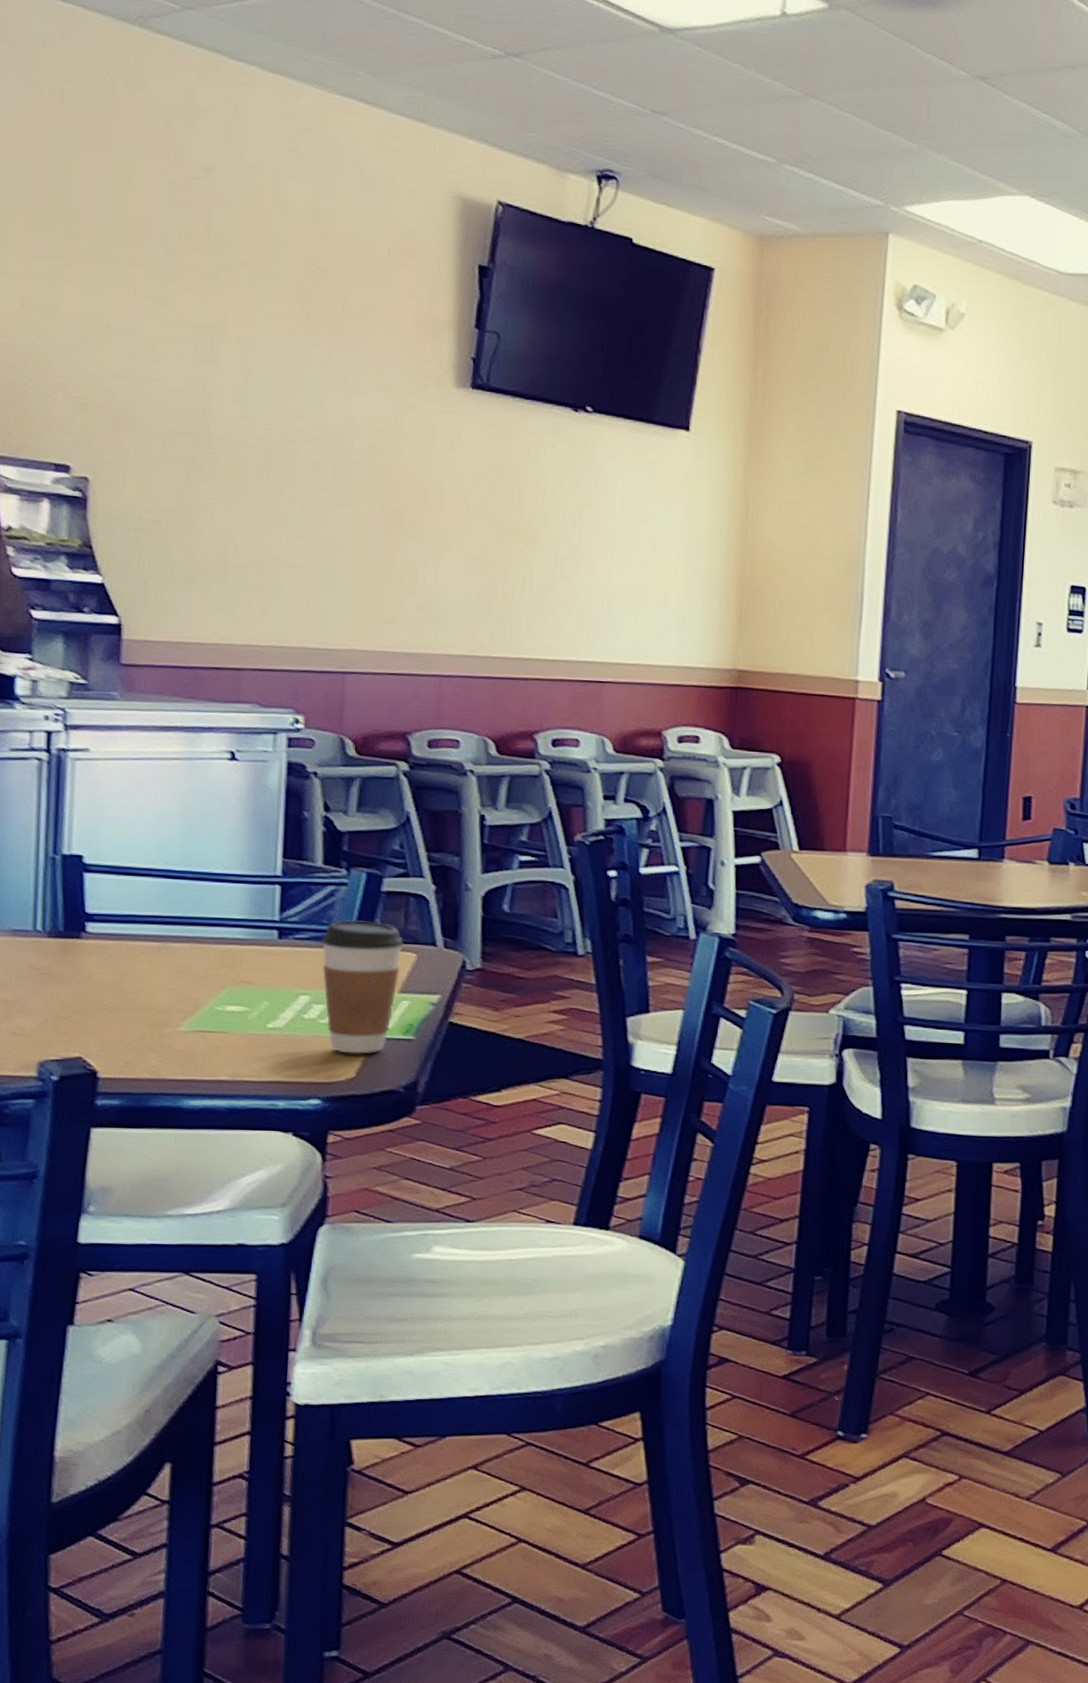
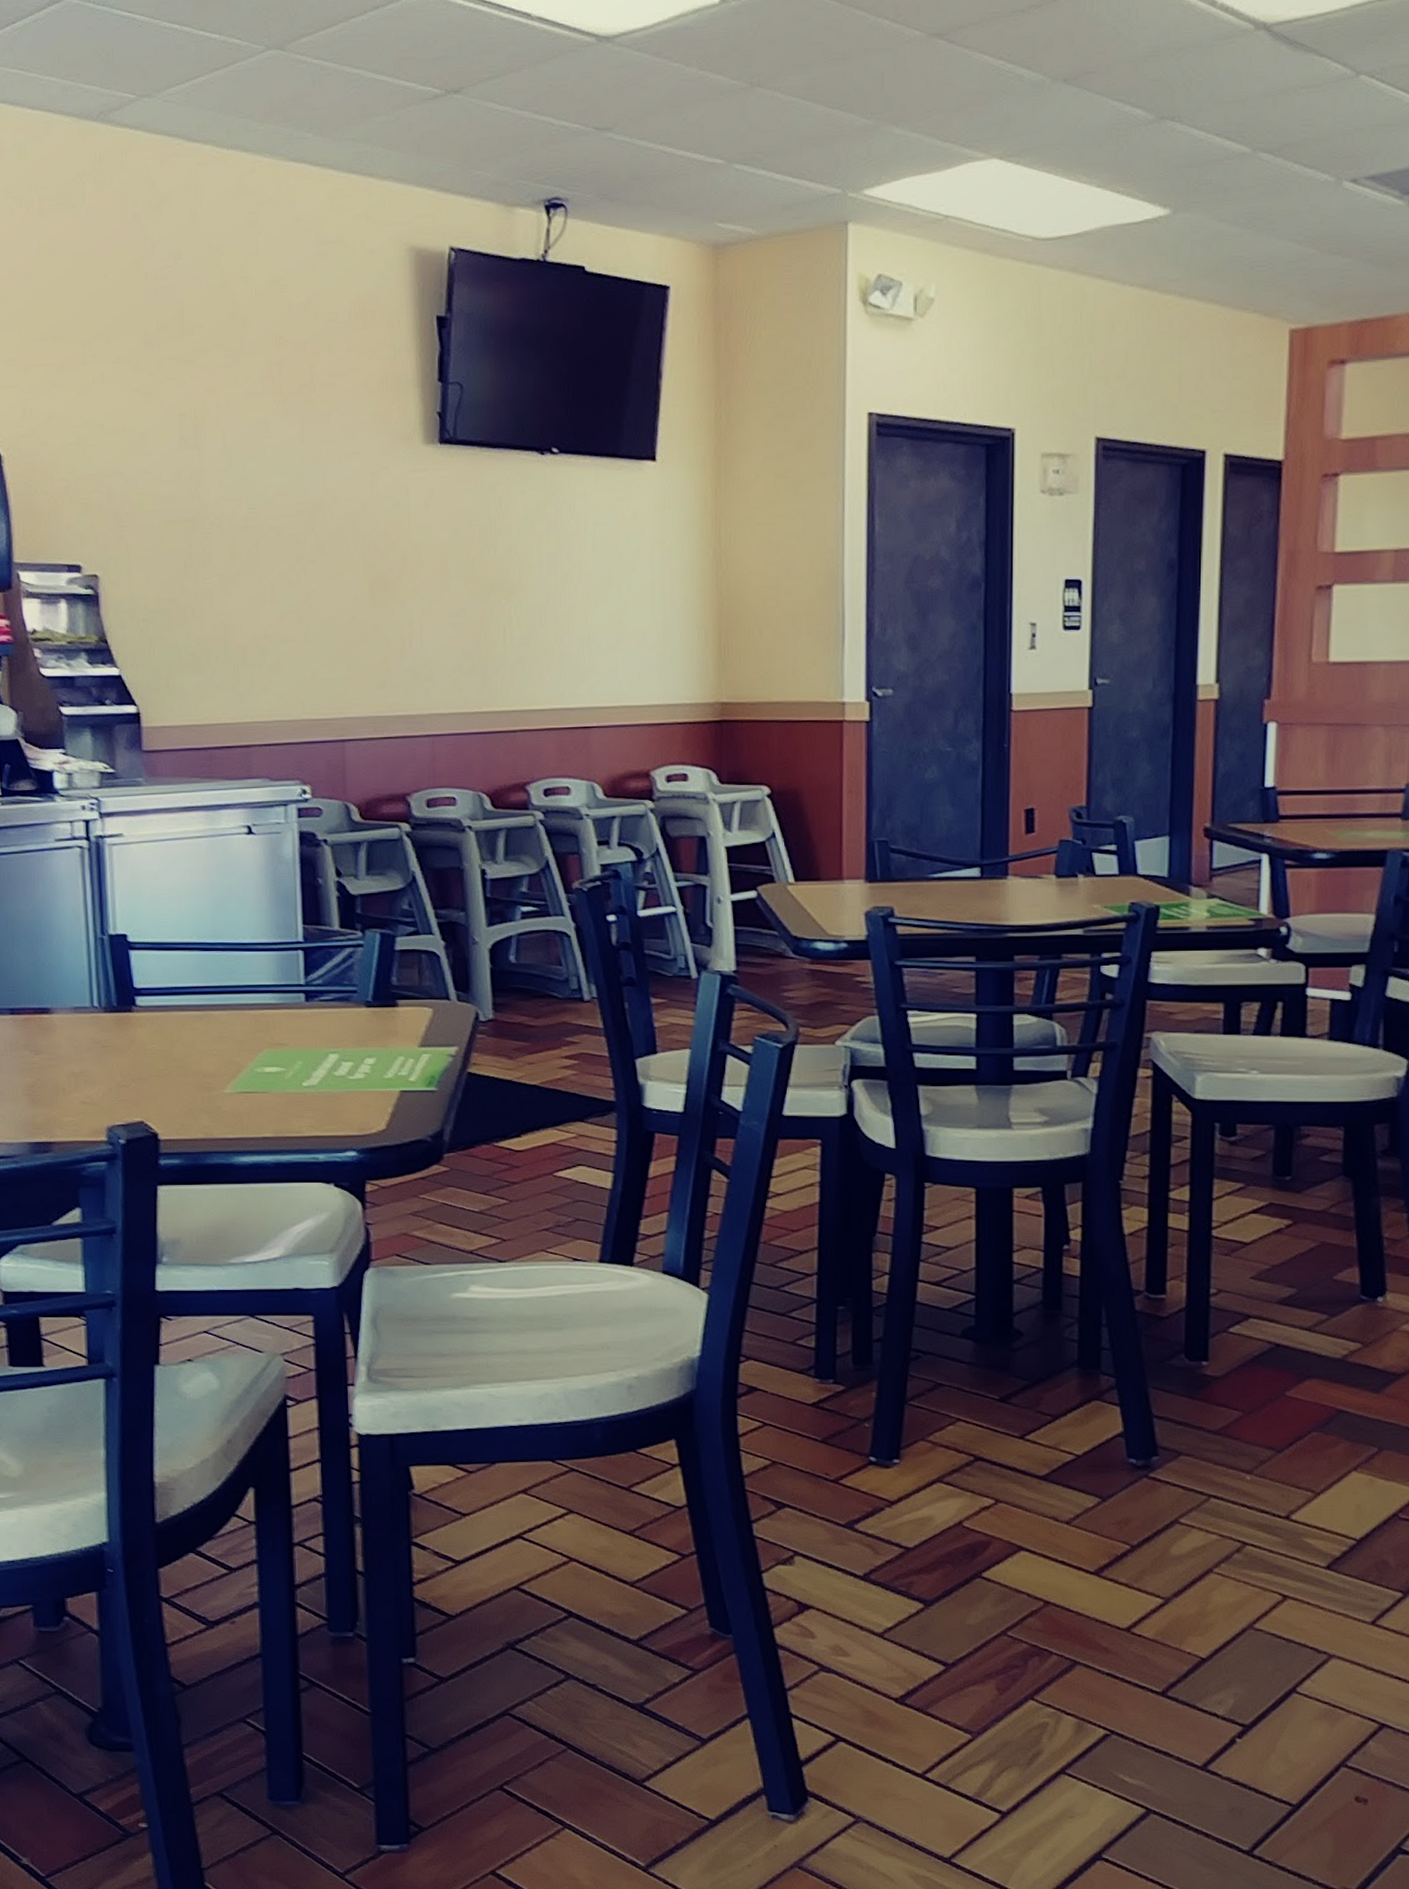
coffee cup: present [321,919,403,1054] -> none [344,979,419,1107]

